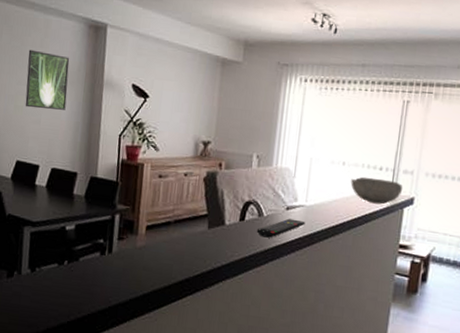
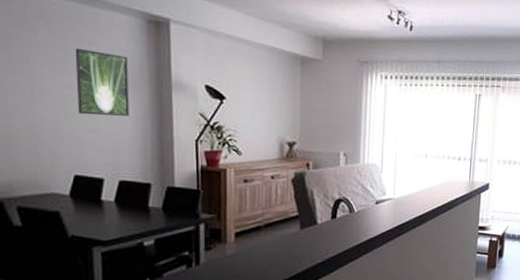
remote control: present [256,218,306,238] -> none [349,212,395,232]
bowl: present [351,176,403,205] -> none [433,167,480,192]

